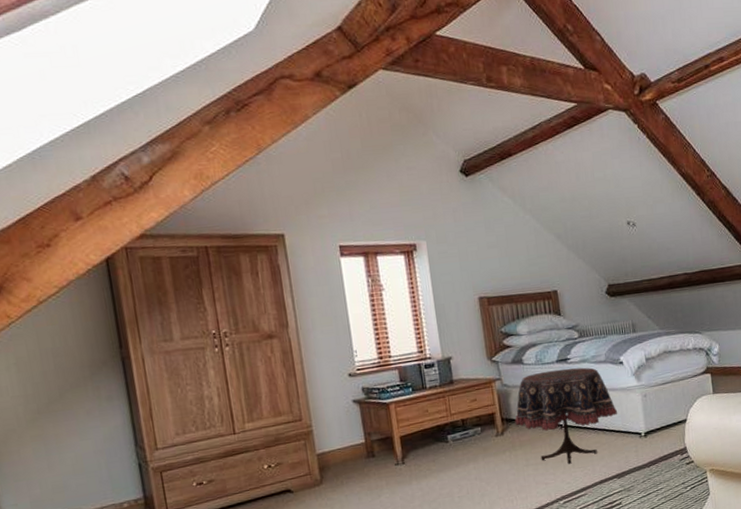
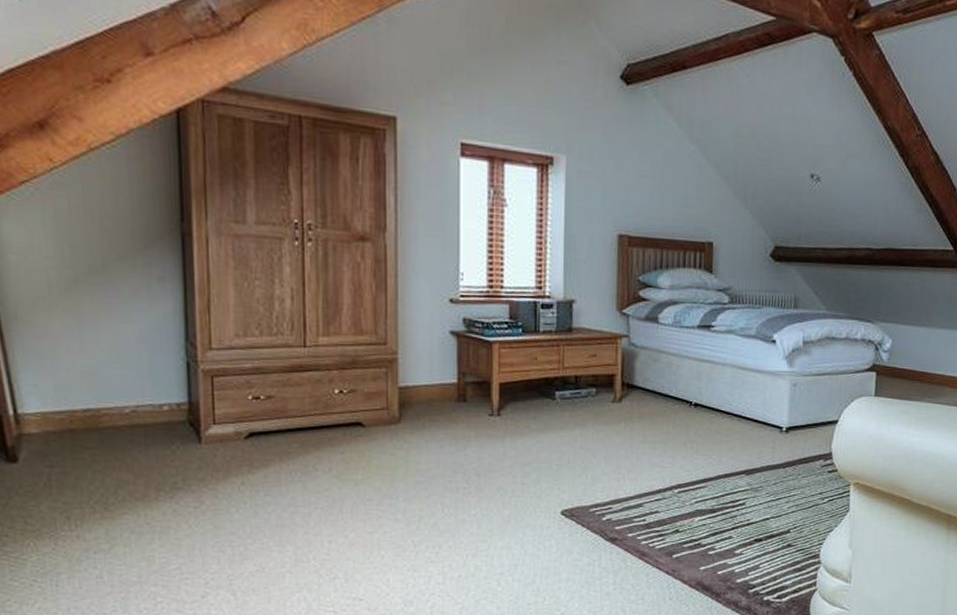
side table: present [515,367,618,464] -> none [637,336,760,449]

